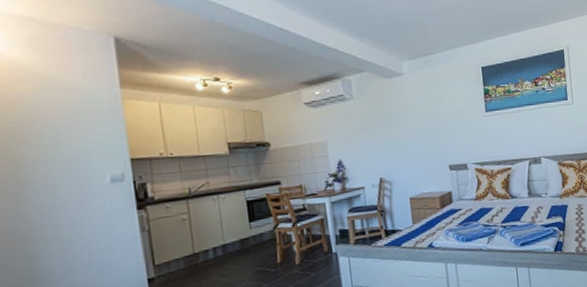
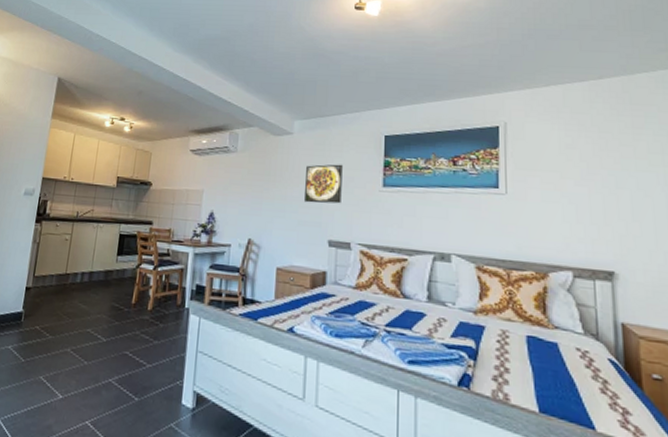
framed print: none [420,97,455,136] -> present [305,164,343,204]

